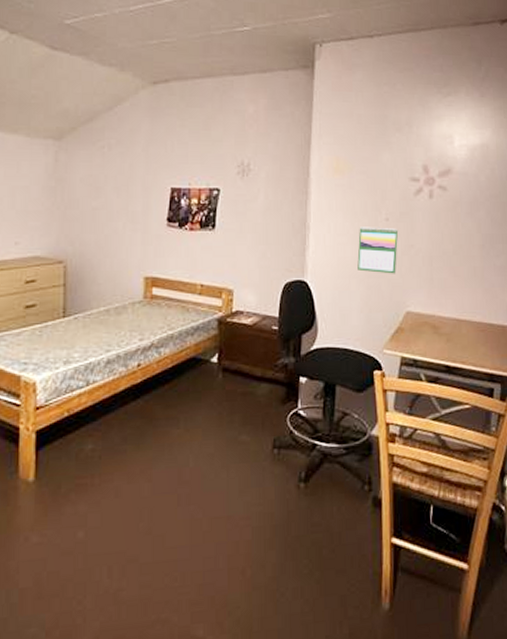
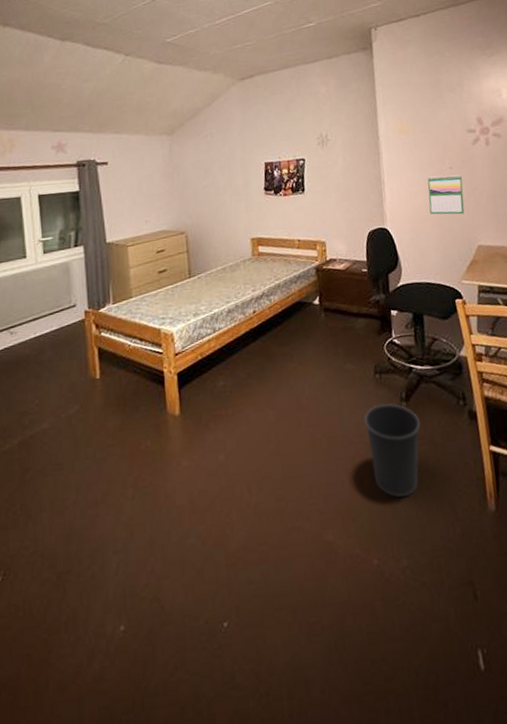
wastebasket: none [254,484,319,591] -> present [364,404,421,498]

